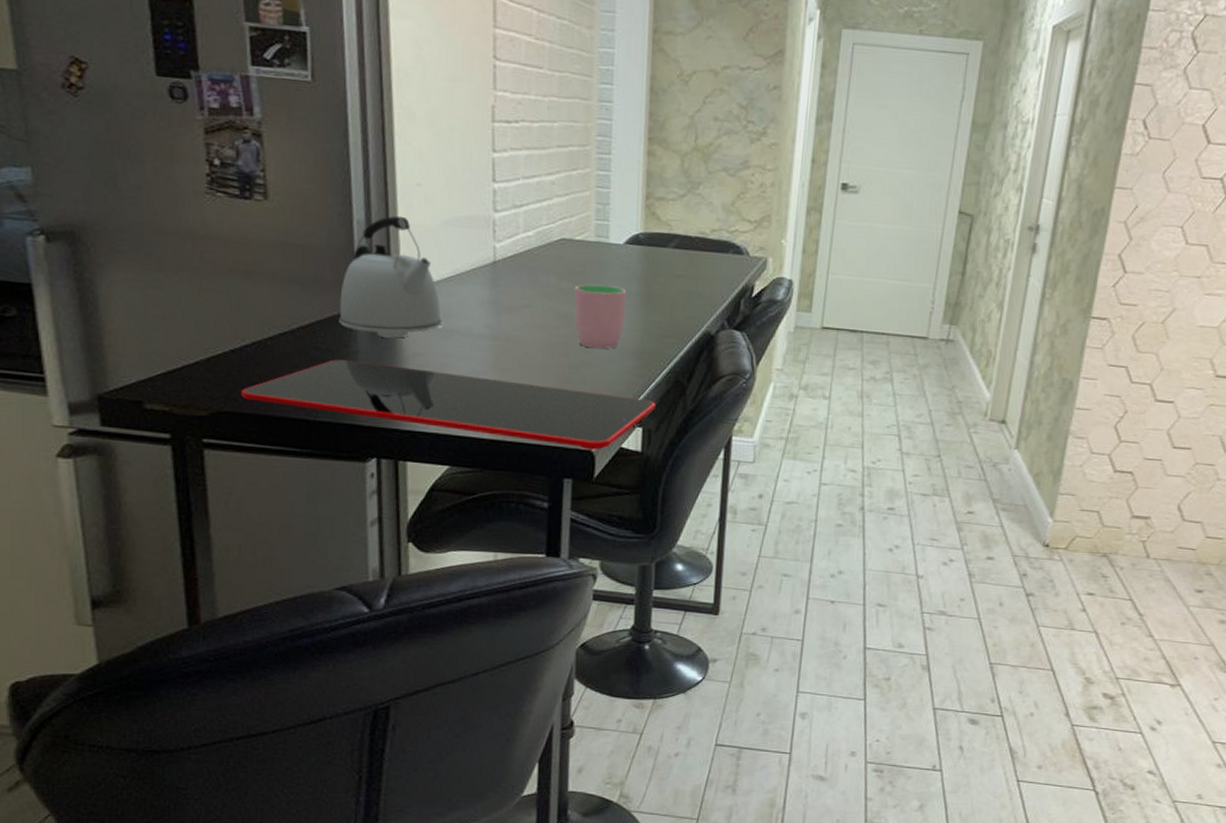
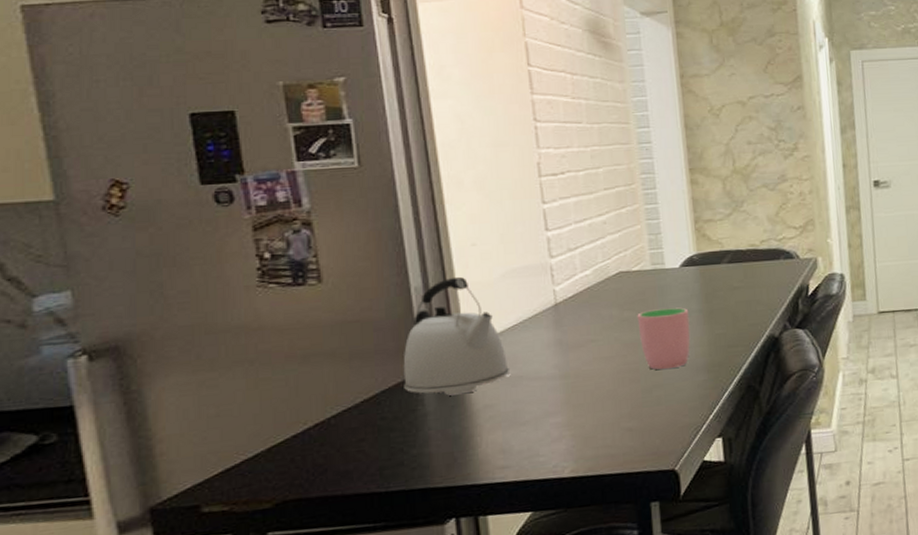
cutting board: present [241,359,656,450] -> none [306,409,732,484]

